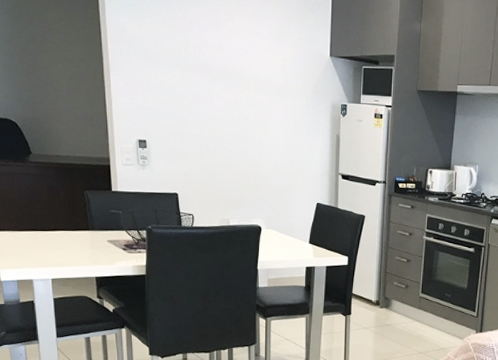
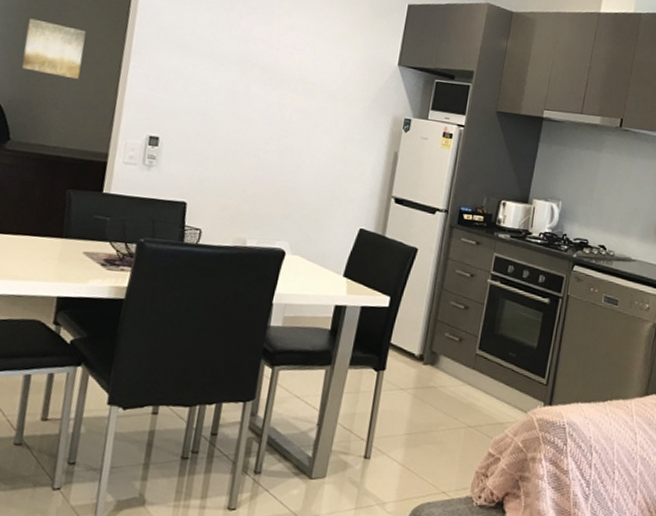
wall art: none [21,45,73,95] -> present [21,18,86,79]

